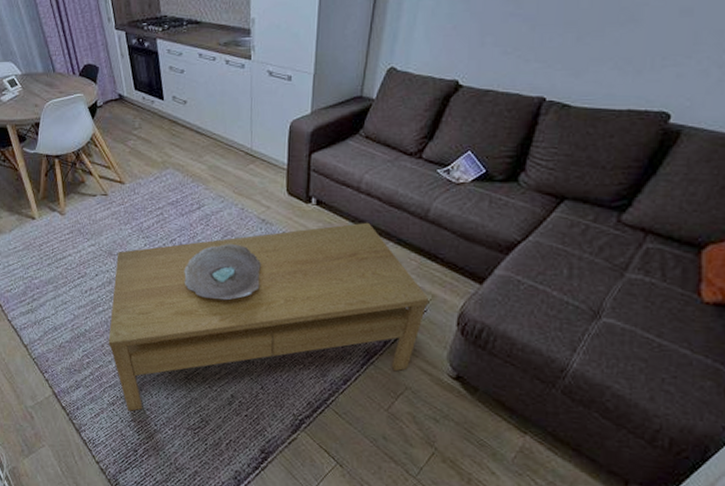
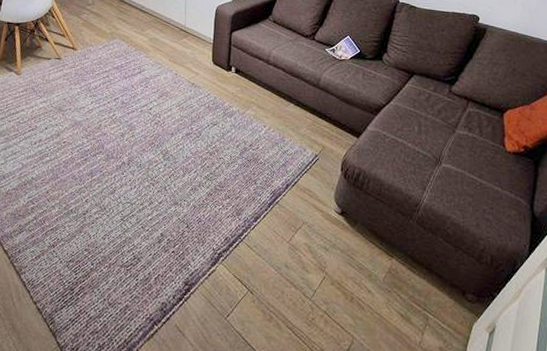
coffee table: present [108,222,430,411] -> none [52,87,321,252]
decorative bowl: present [184,244,261,301] -> none [124,103,190,151]

